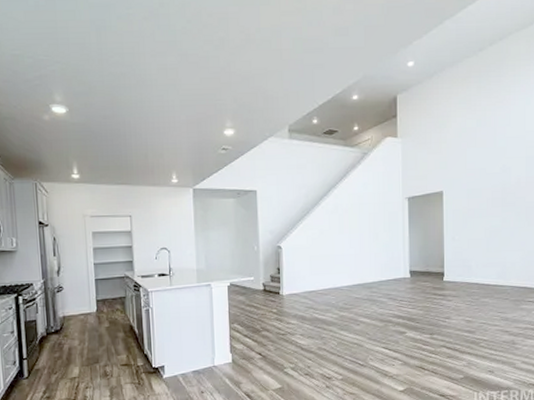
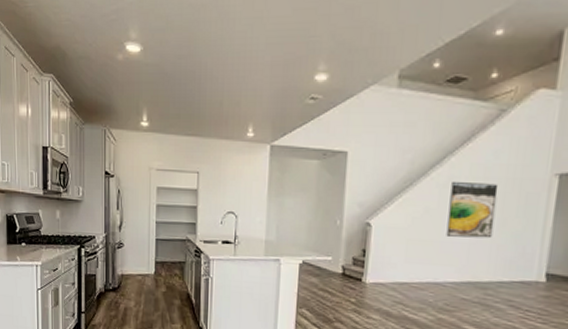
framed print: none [337,207,370,252] -> present [446,181,499,239]

